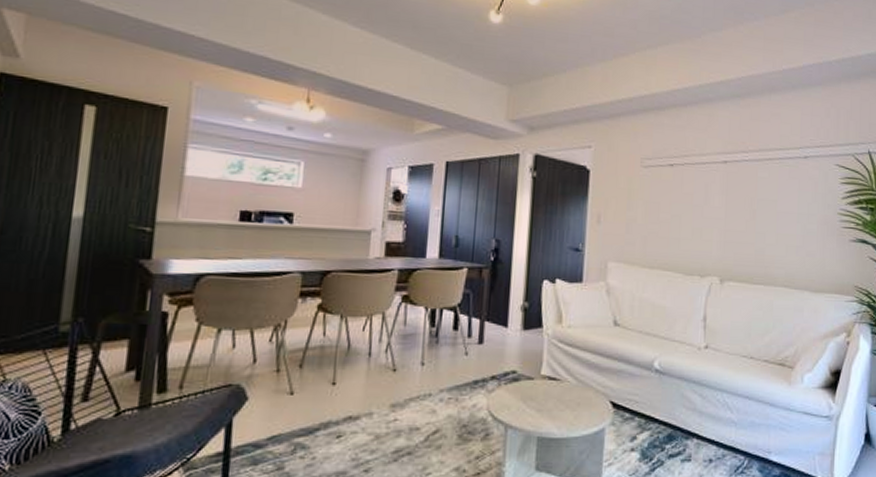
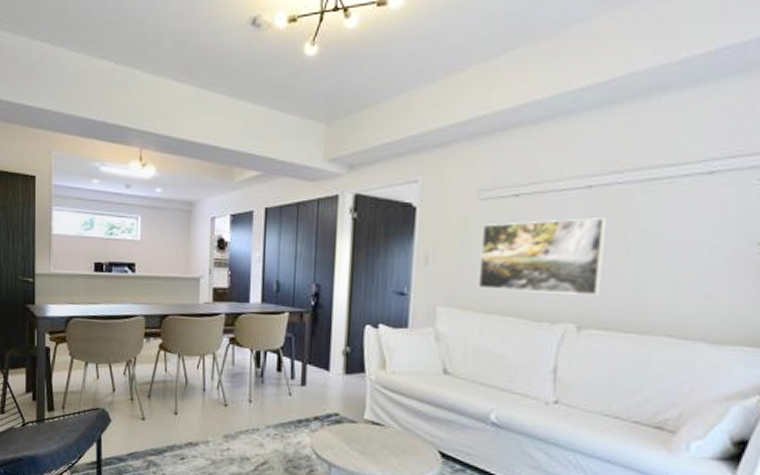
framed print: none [643,187,738,253] -> present [478,218,606,295]

